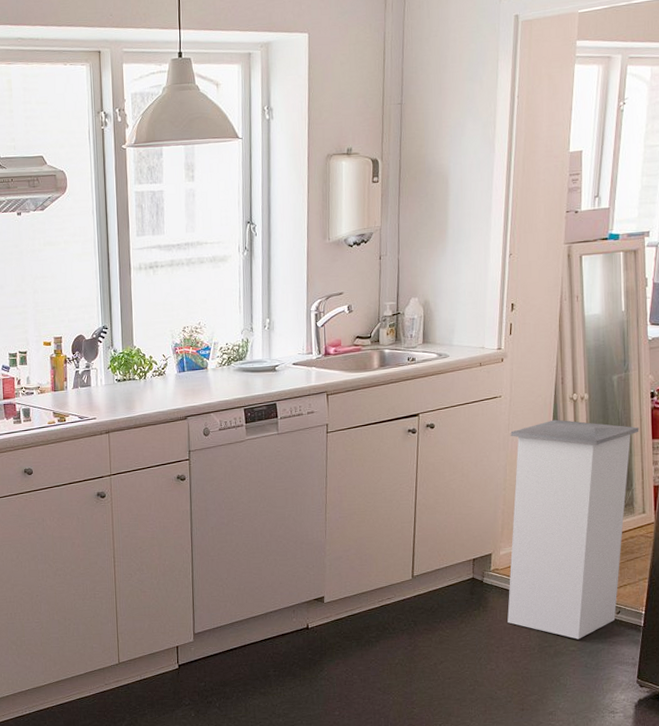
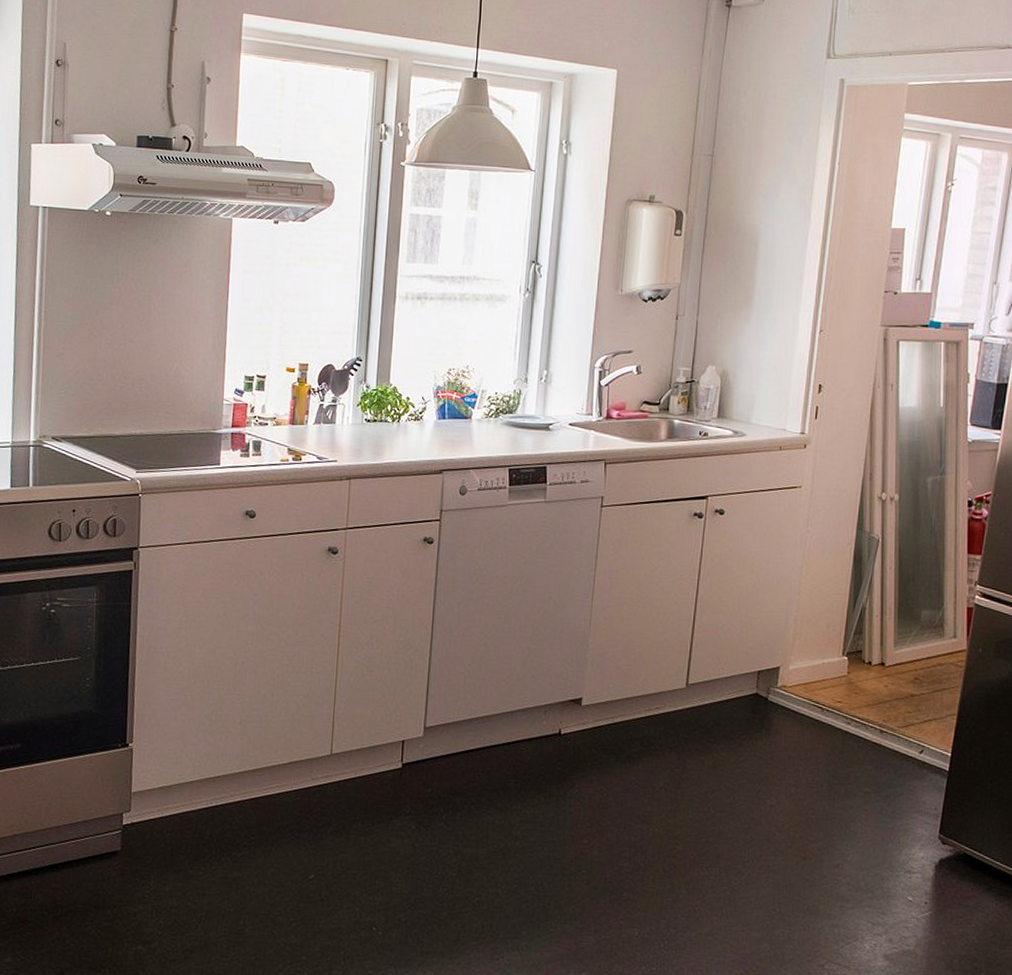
trash can: present [507,419,639,639] -> none [793,519,954,779]

